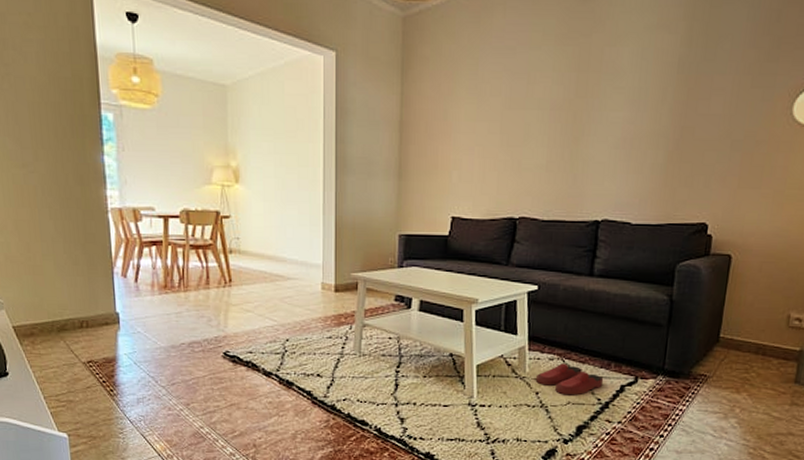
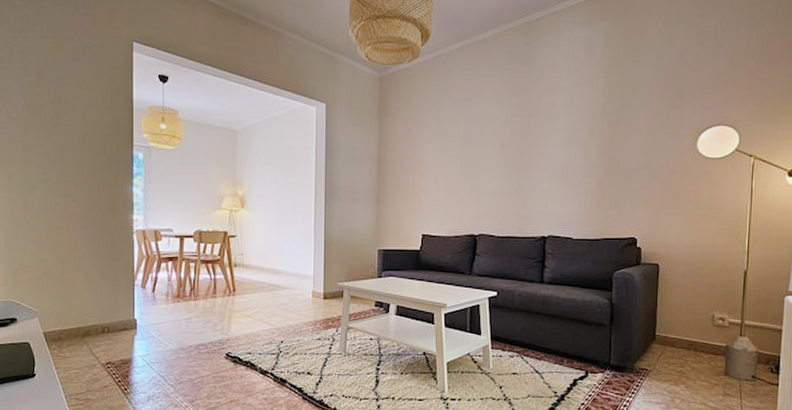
slippers: present [535,363,604,396] -> none [498,360,559,389]

